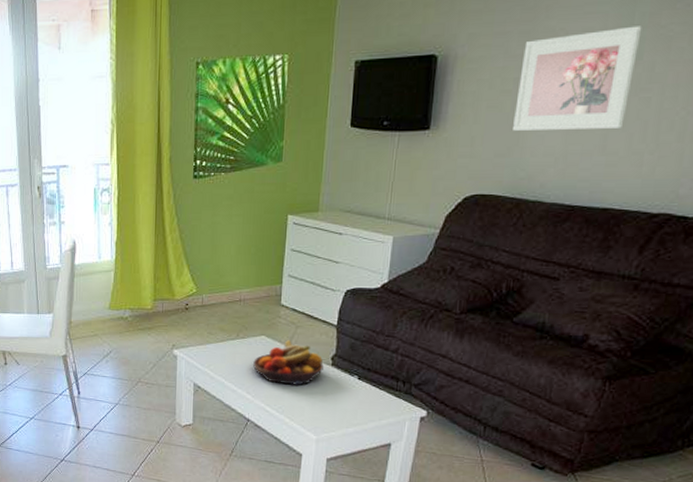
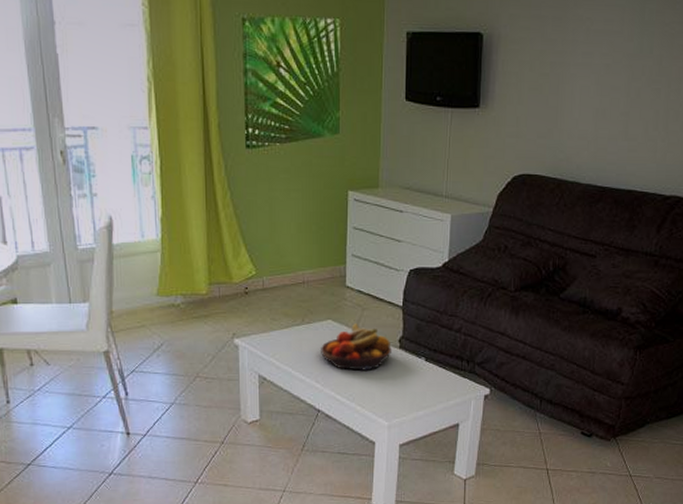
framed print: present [513,26,643,131] -> none [552,21,651,116]

